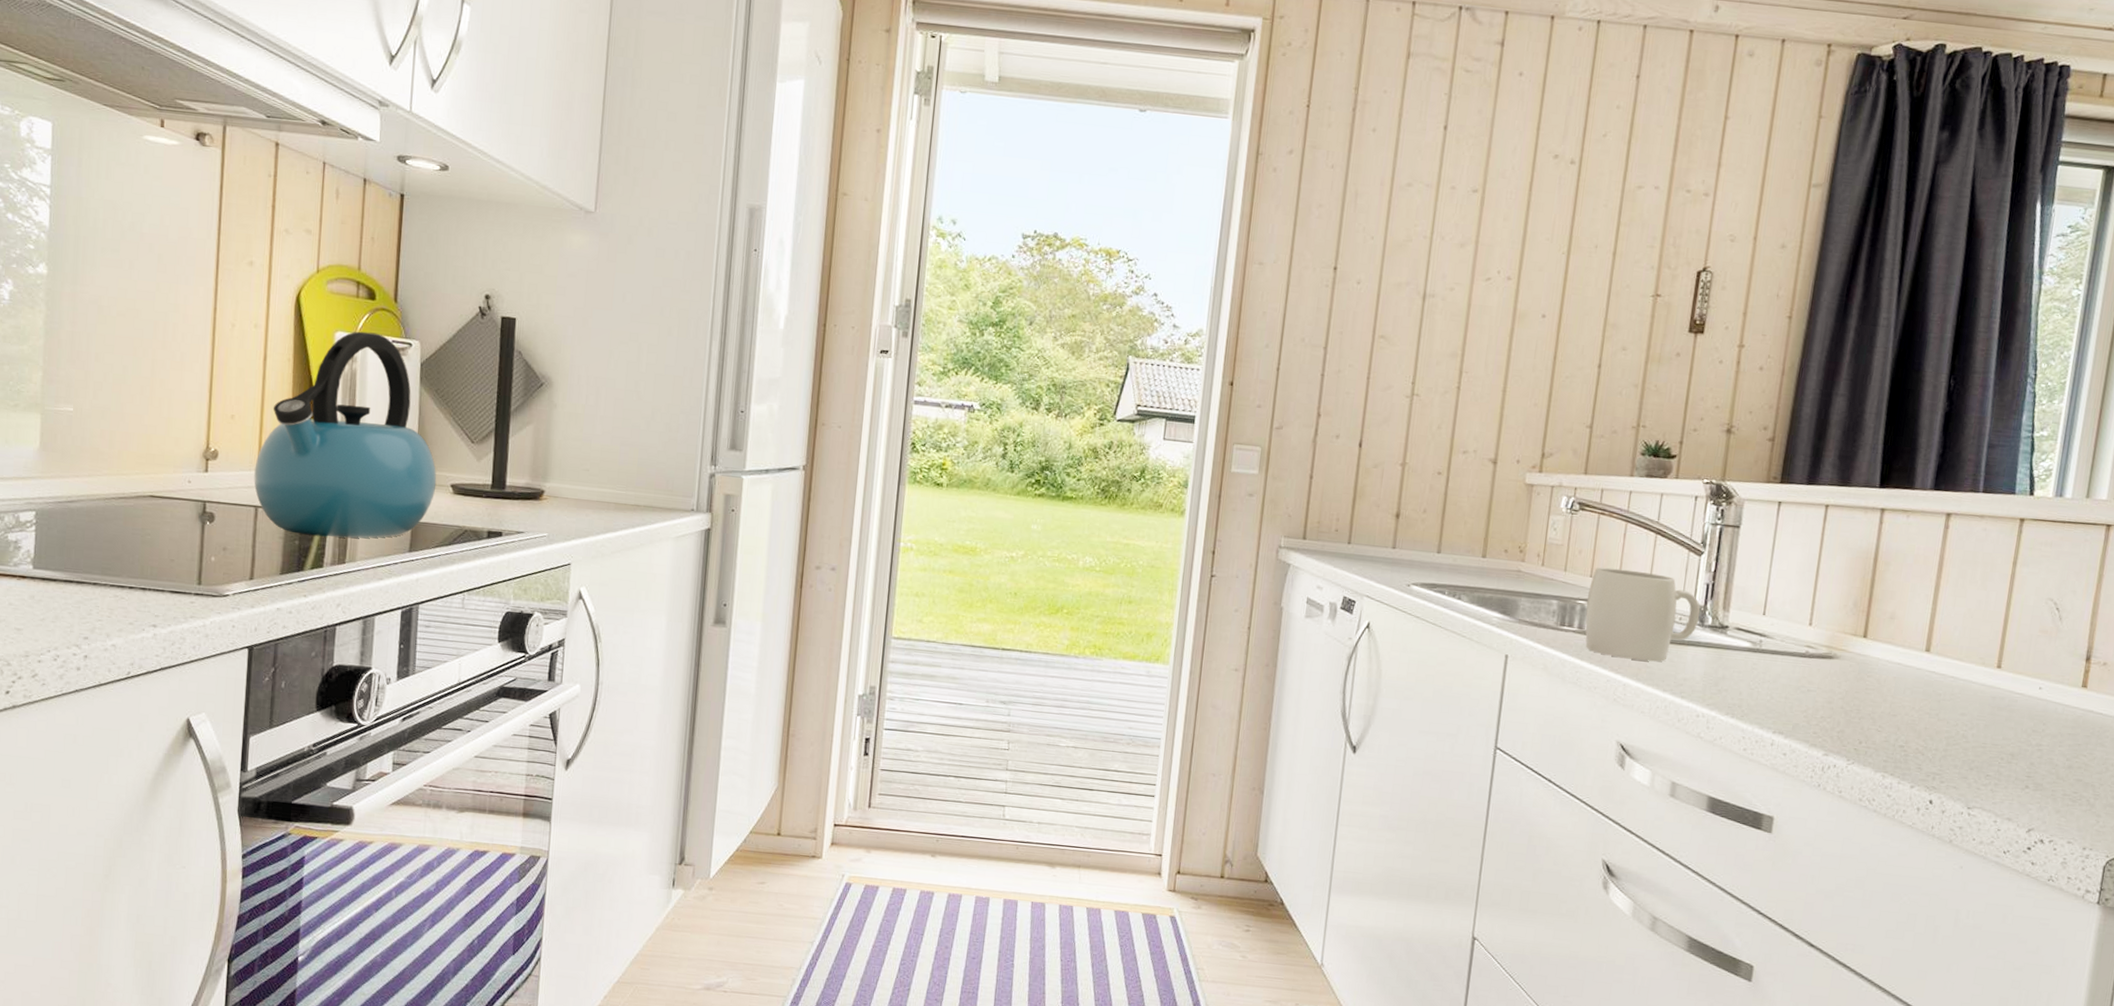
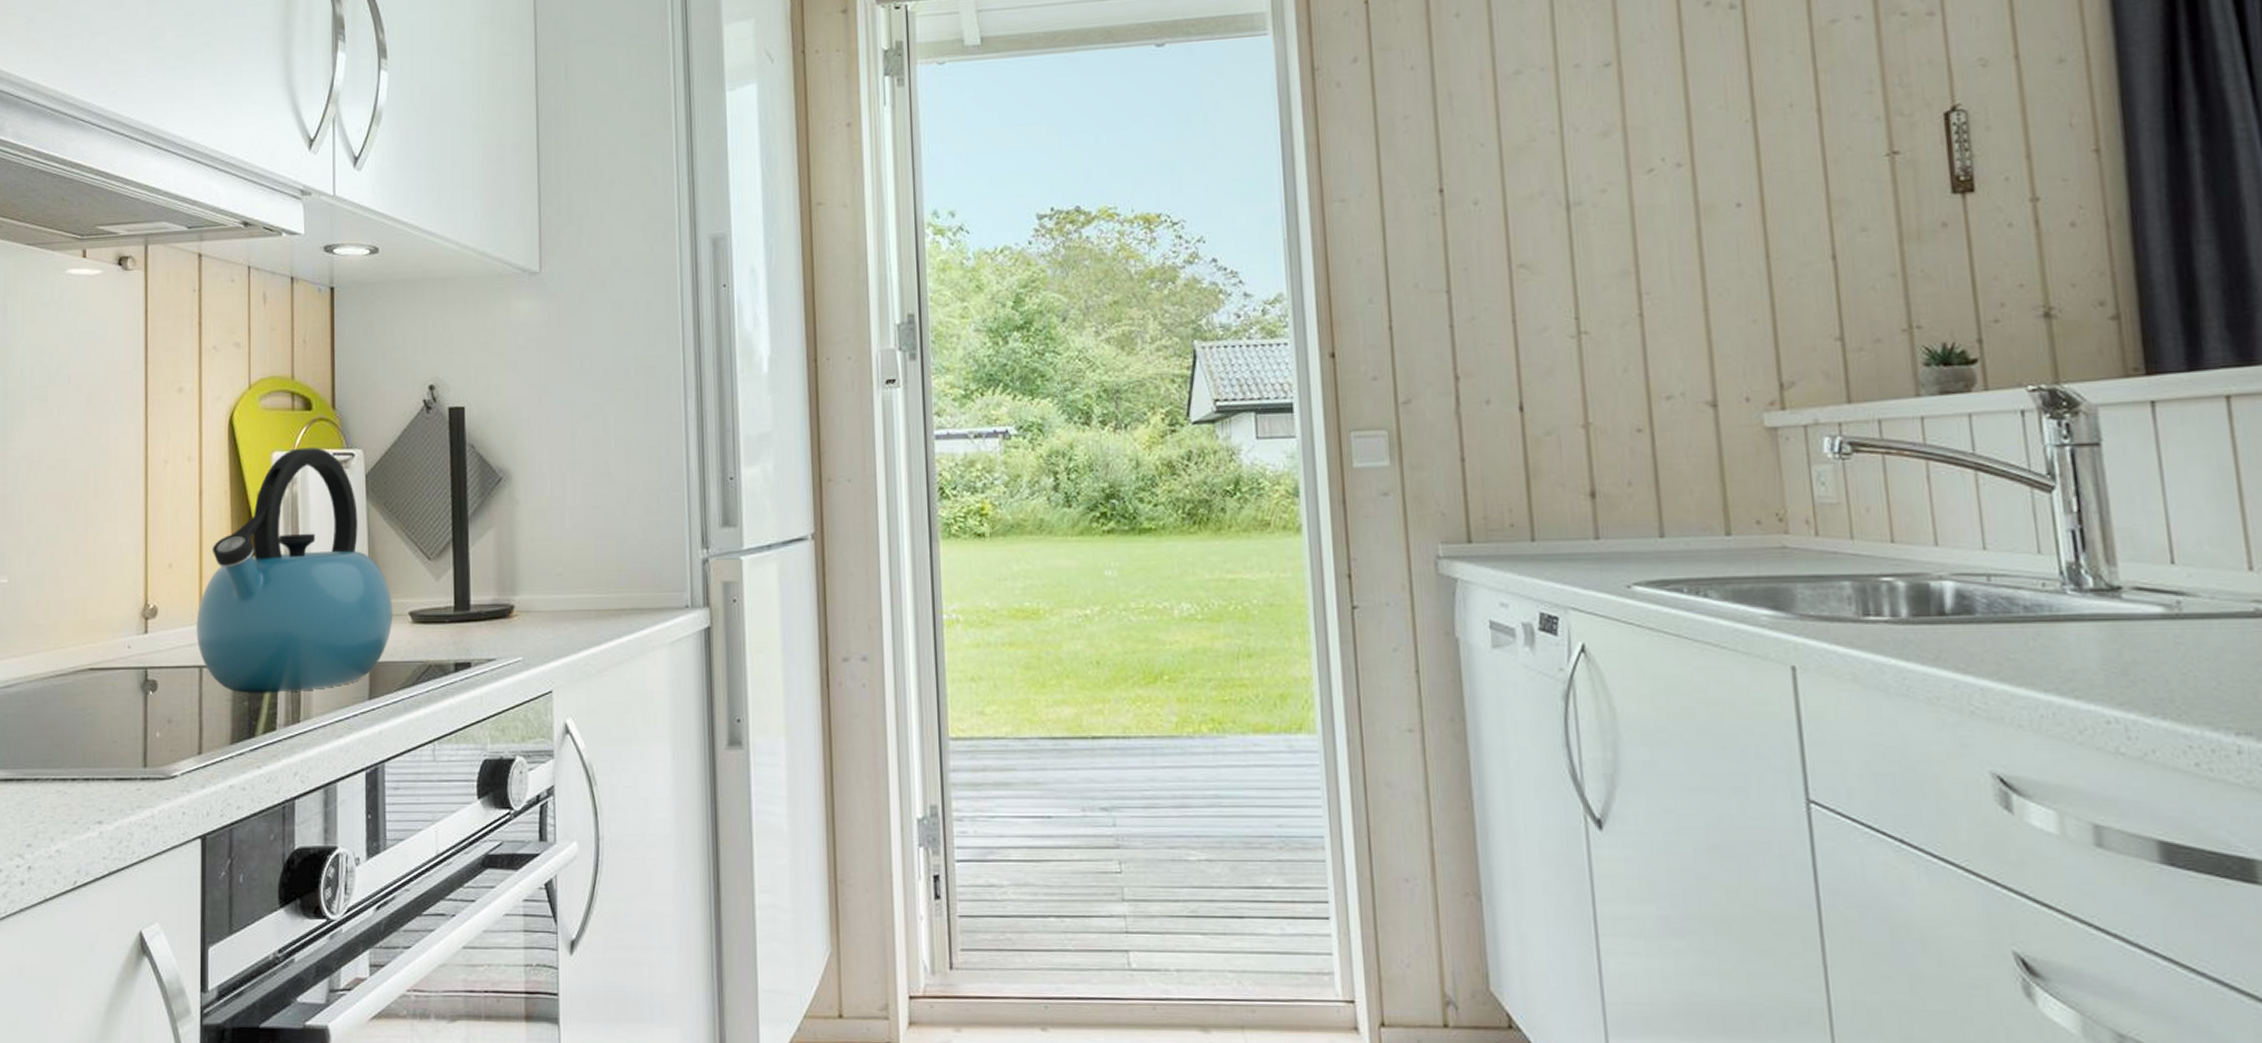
mug: present [1585,567,1701,662] -> none [1893,525,2073,652]

